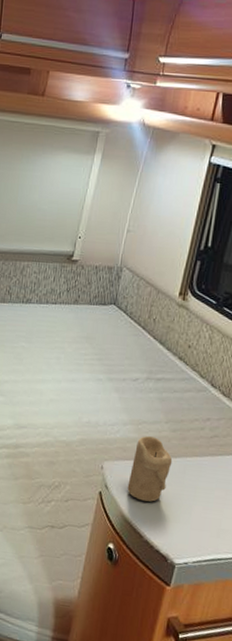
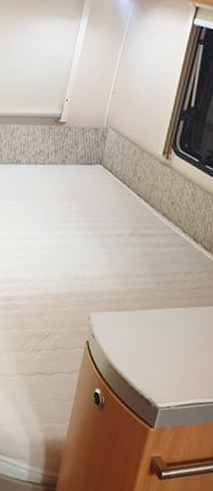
candle: present [127,436,173,502] -> none [113,288,156,350]

